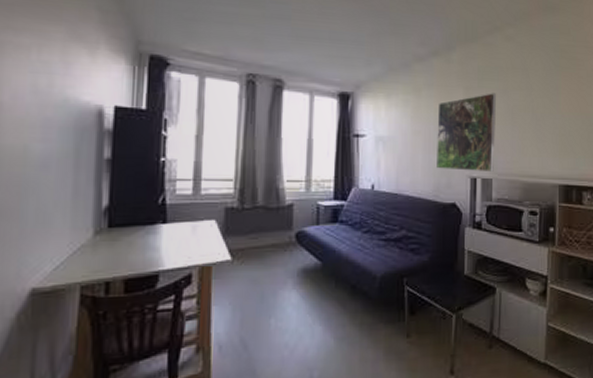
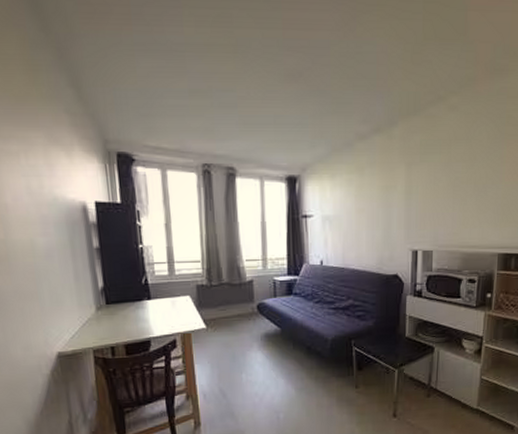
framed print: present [437,93,496,172] -> none [380,167,438,245]

